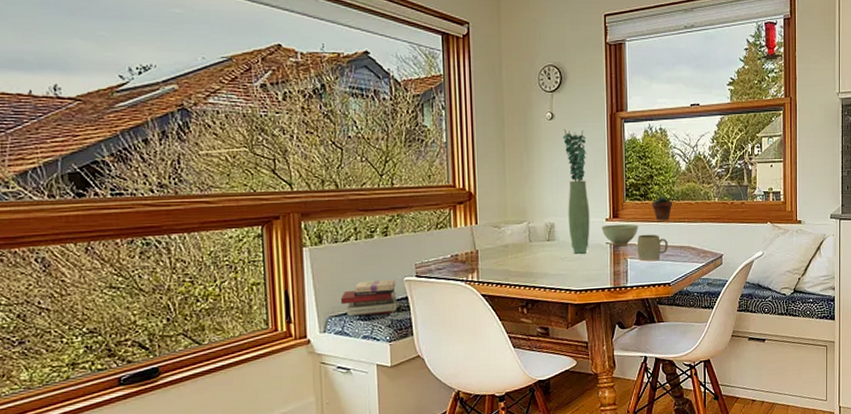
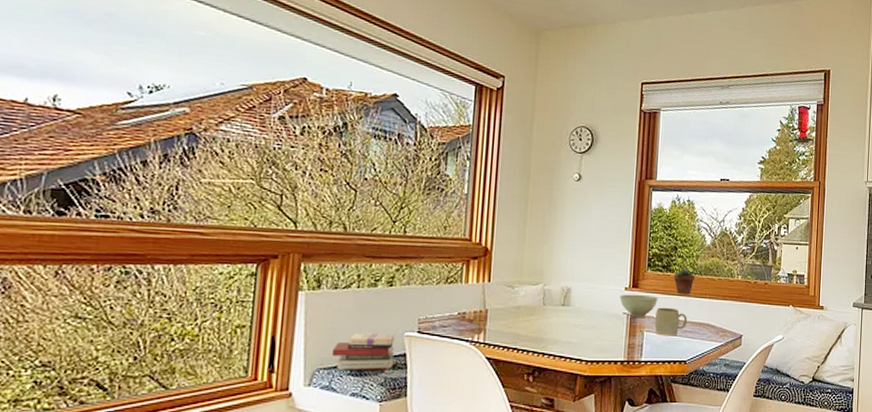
vase: present [562,128,590,254] -> none [585,191,612,322]

